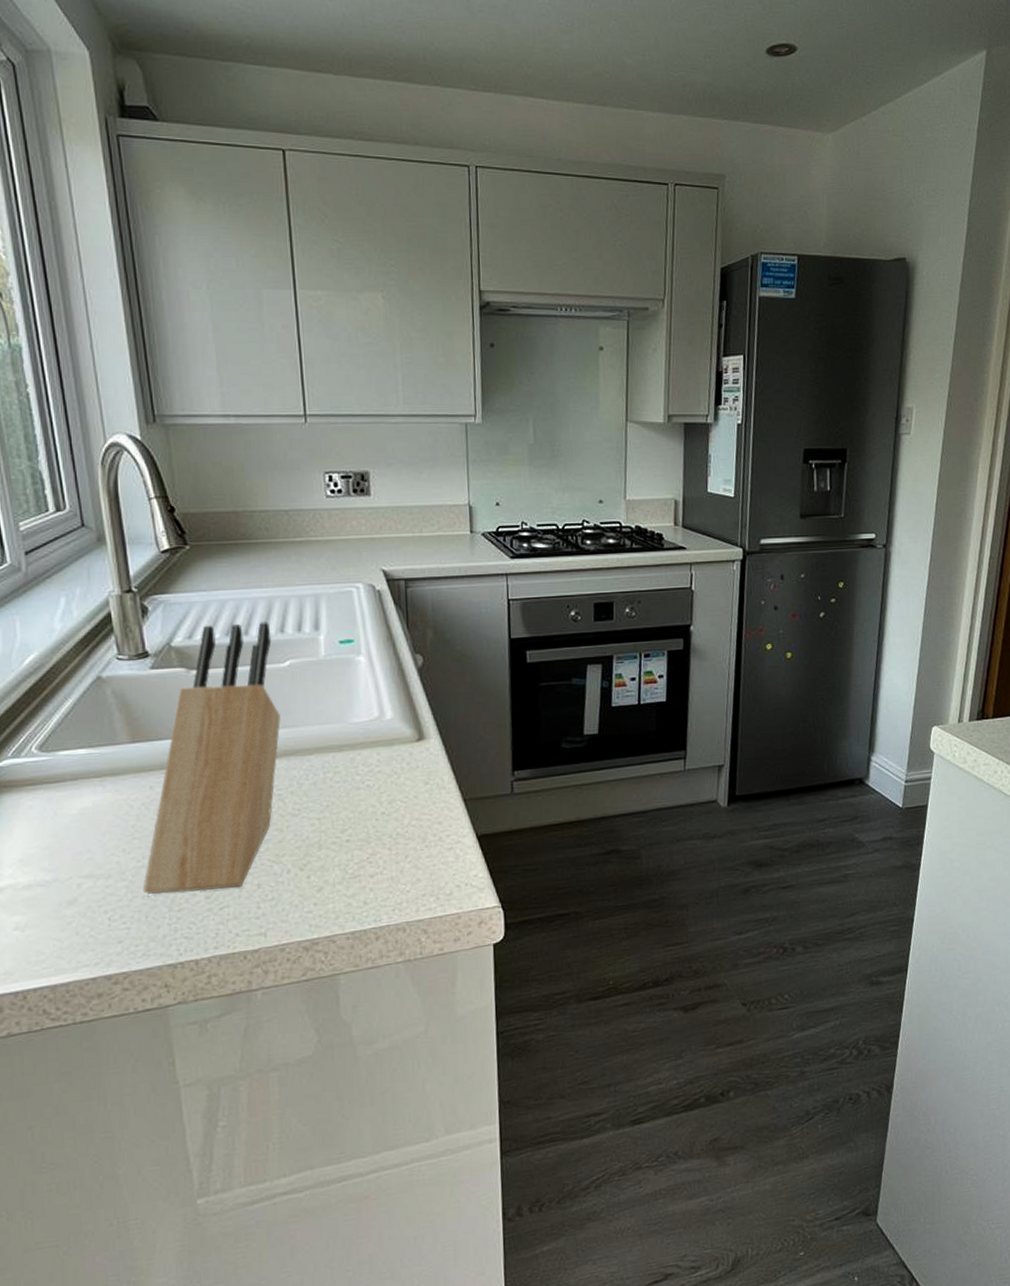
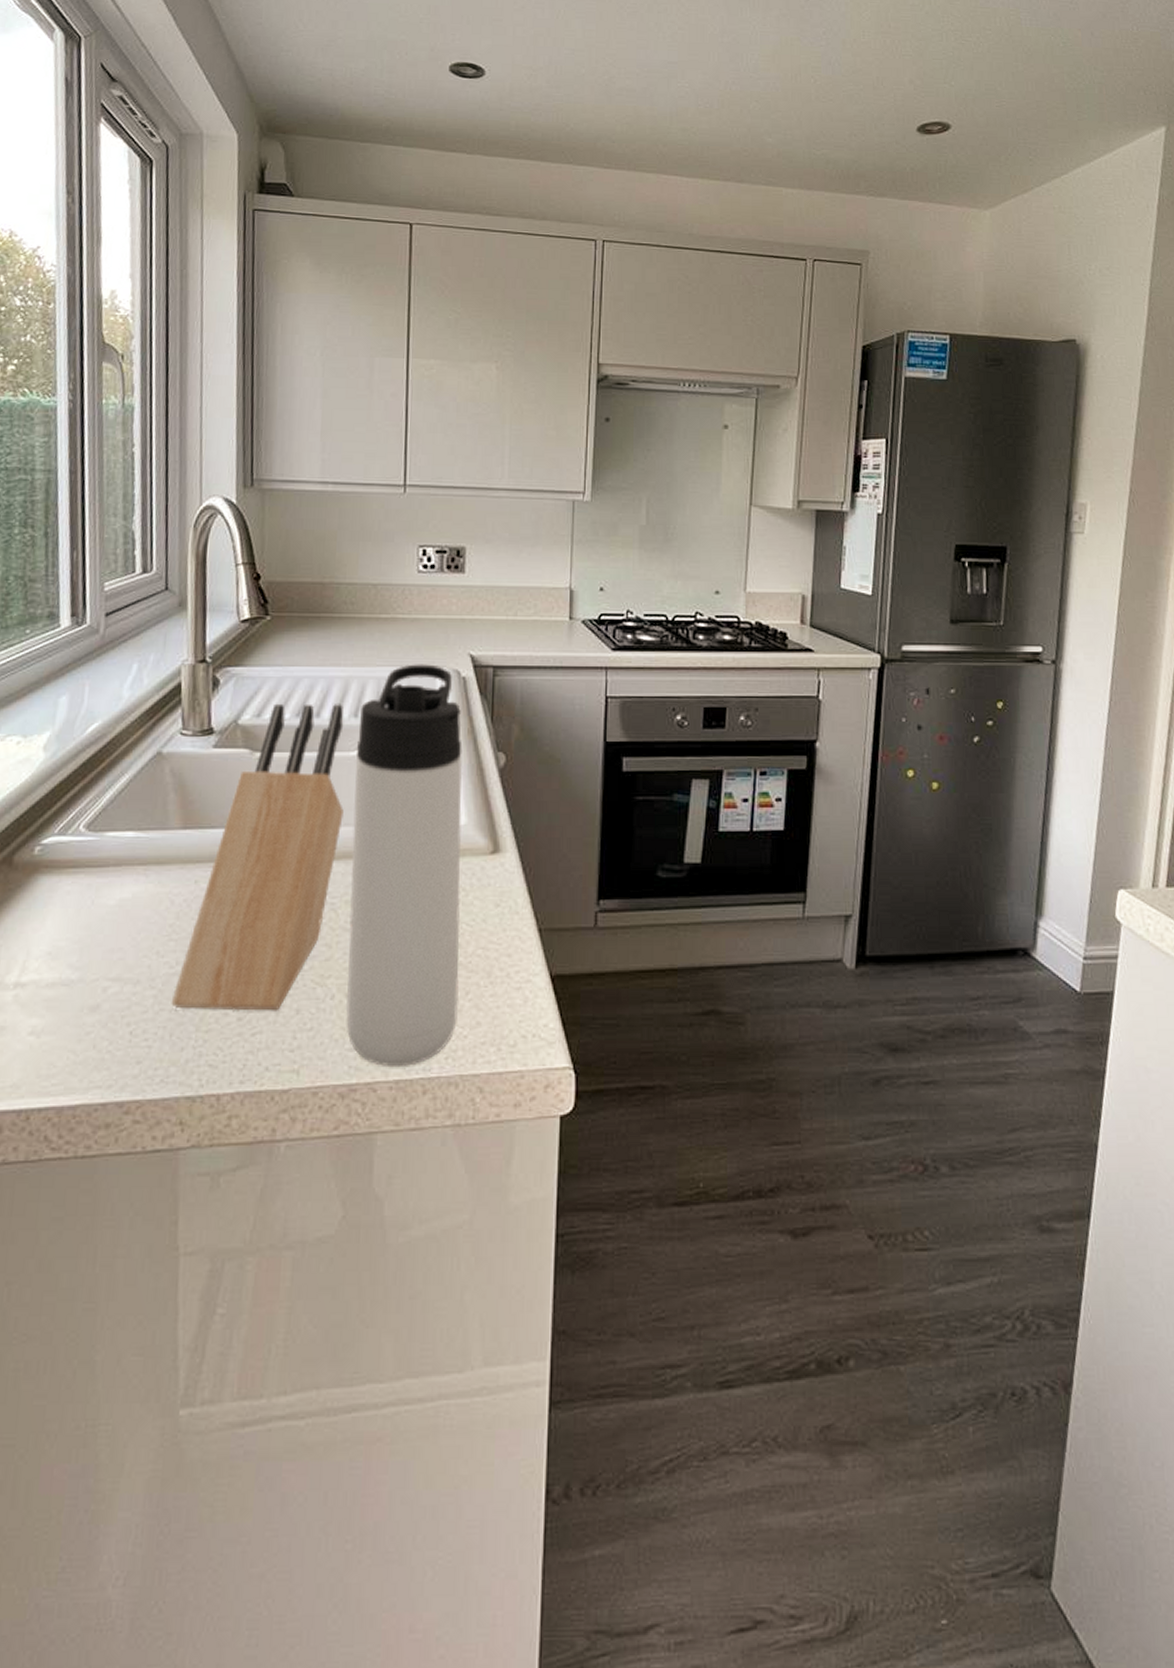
thermos bottle: none [285,581,401,922] -> present [345,664,463,1066]

